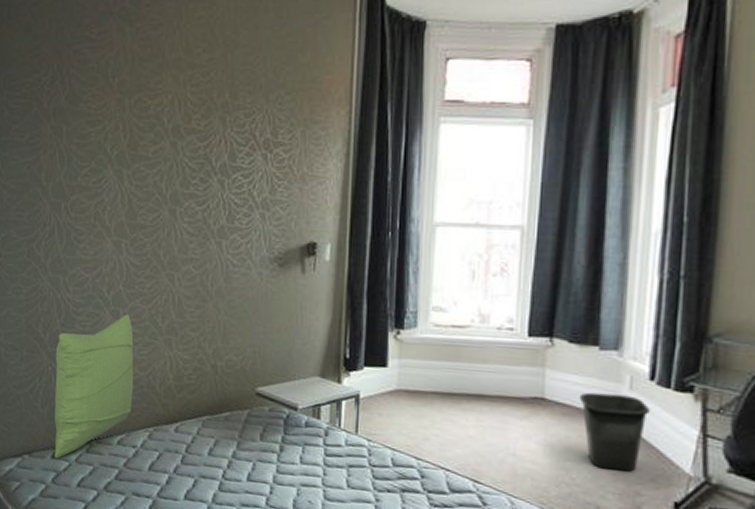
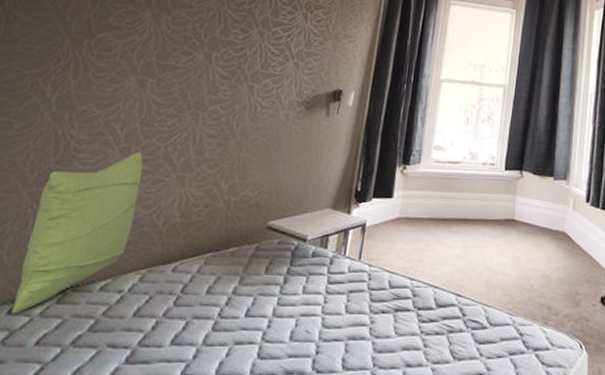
waste bin: present [579,392,650,472] -> none [539,213,586,276]

